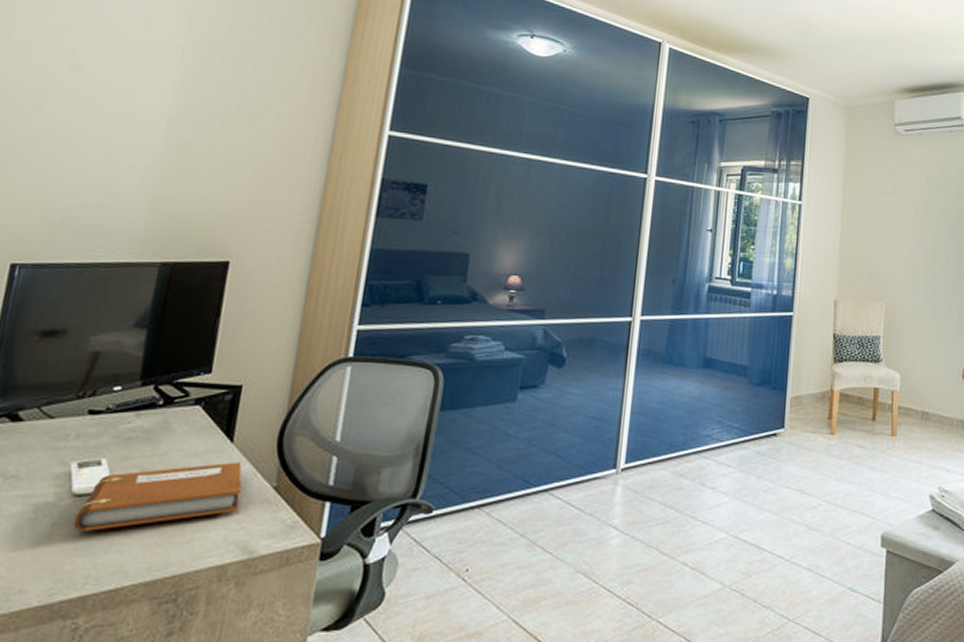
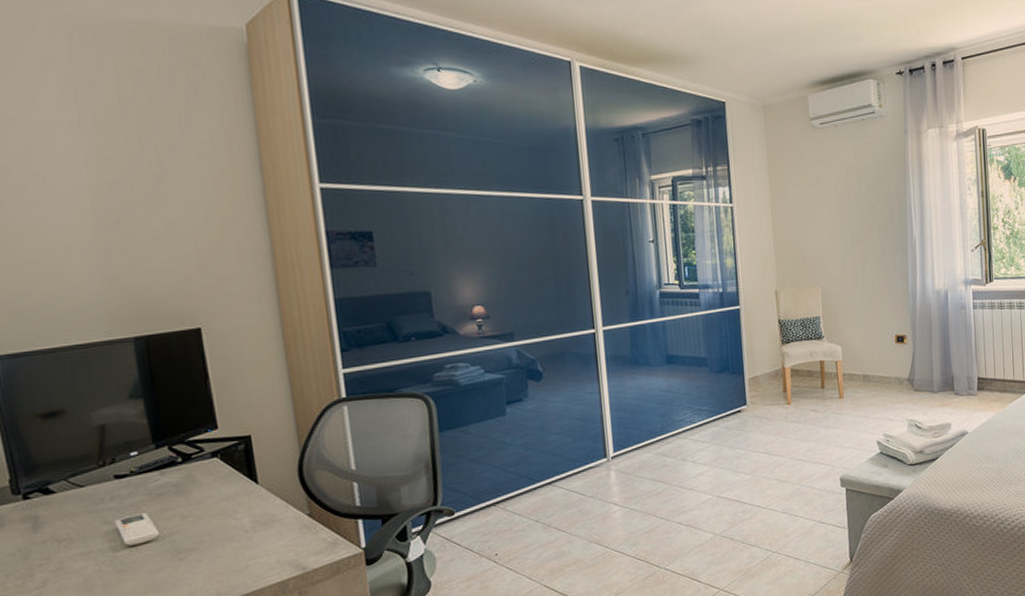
notebook: present [73,462,242,531] -> none [136,498,281,574]

